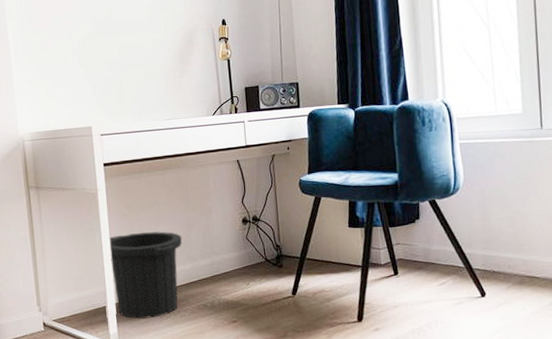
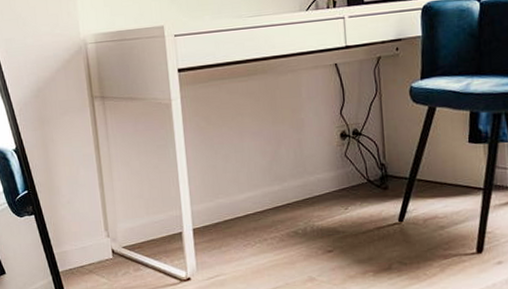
trash can: present [109,231,183,319] -> none [185,147,270,247]

